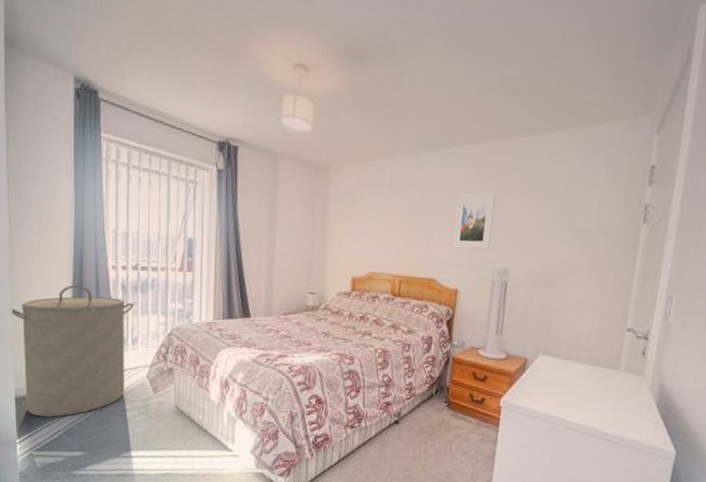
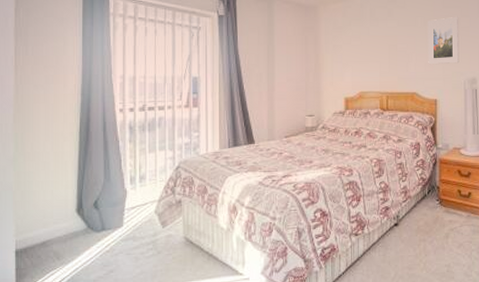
laundry hamper: present [10,284,134,418] -> none [13,130,141,268]

